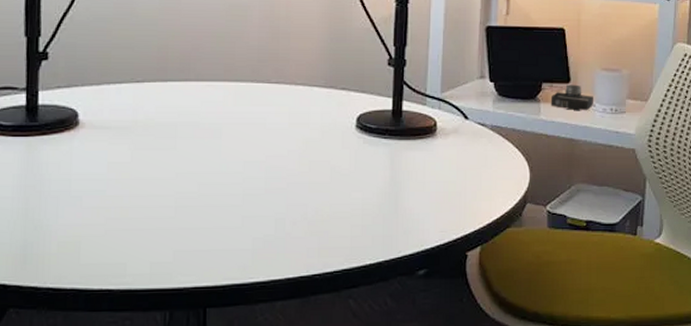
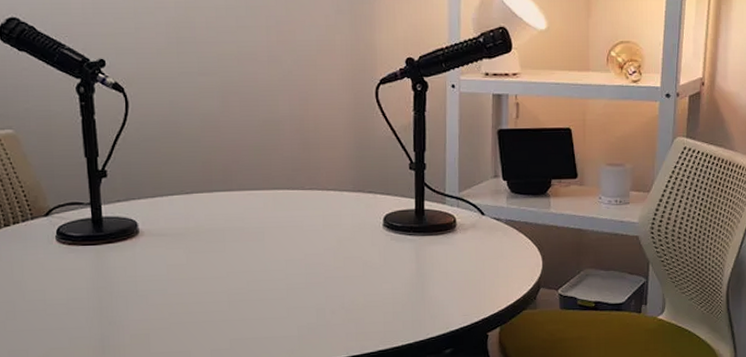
camera: present [550,84,593,111] -> none [559,179,599,204]

